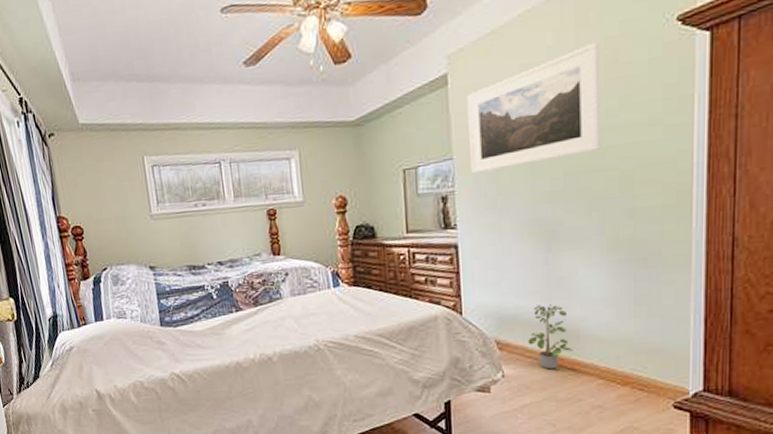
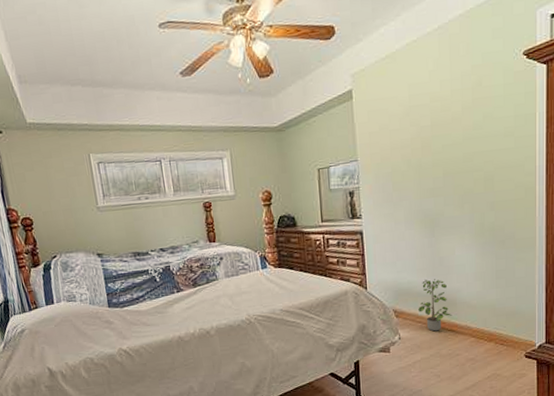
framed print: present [466,41,601,175] -> none [367,68,470,174]

